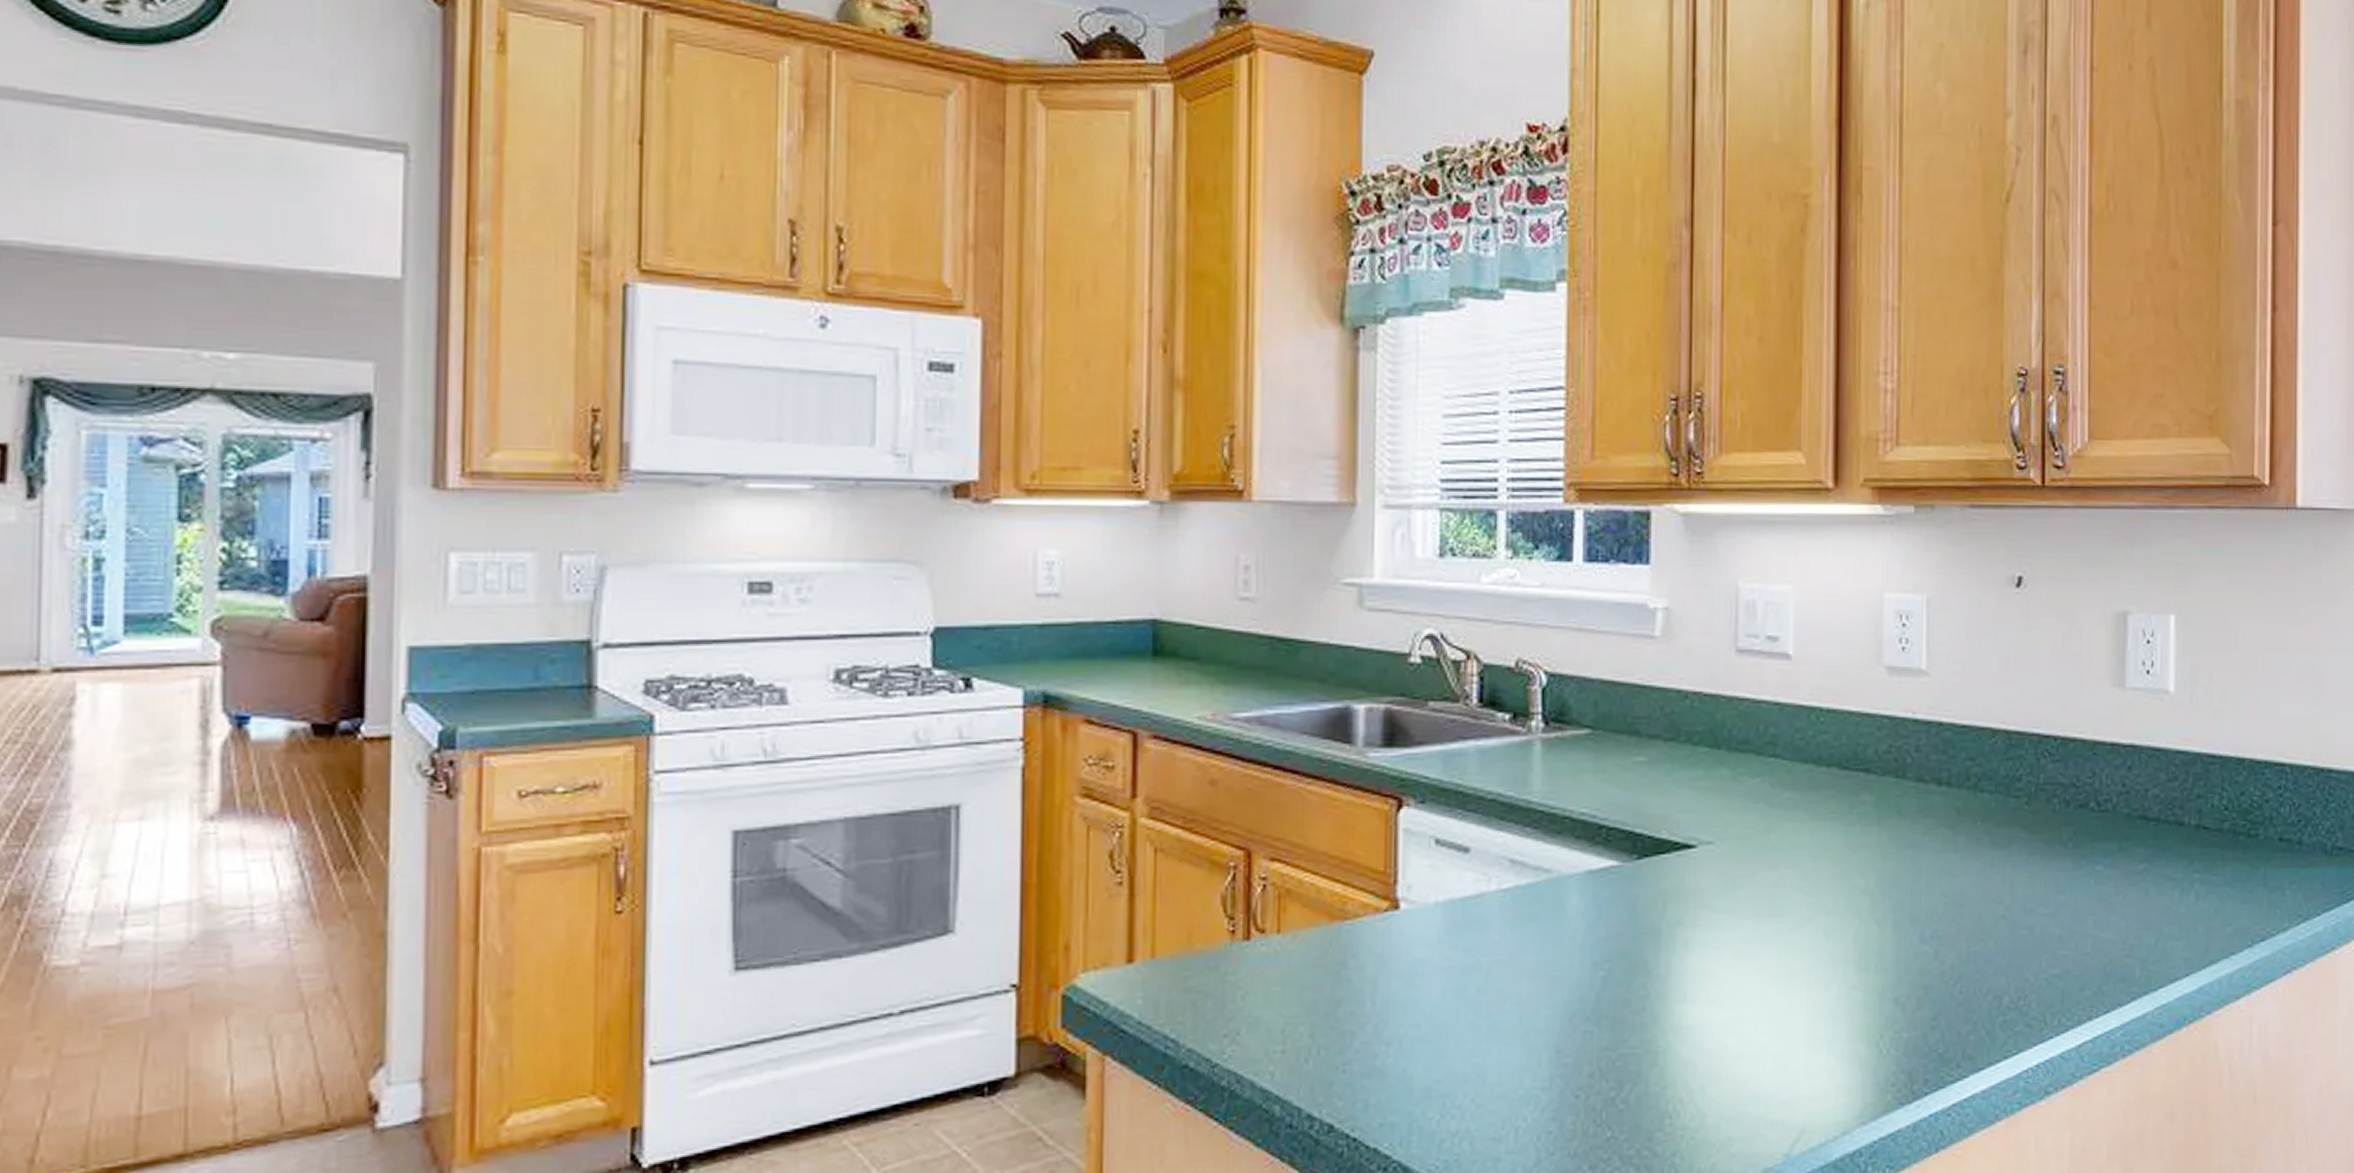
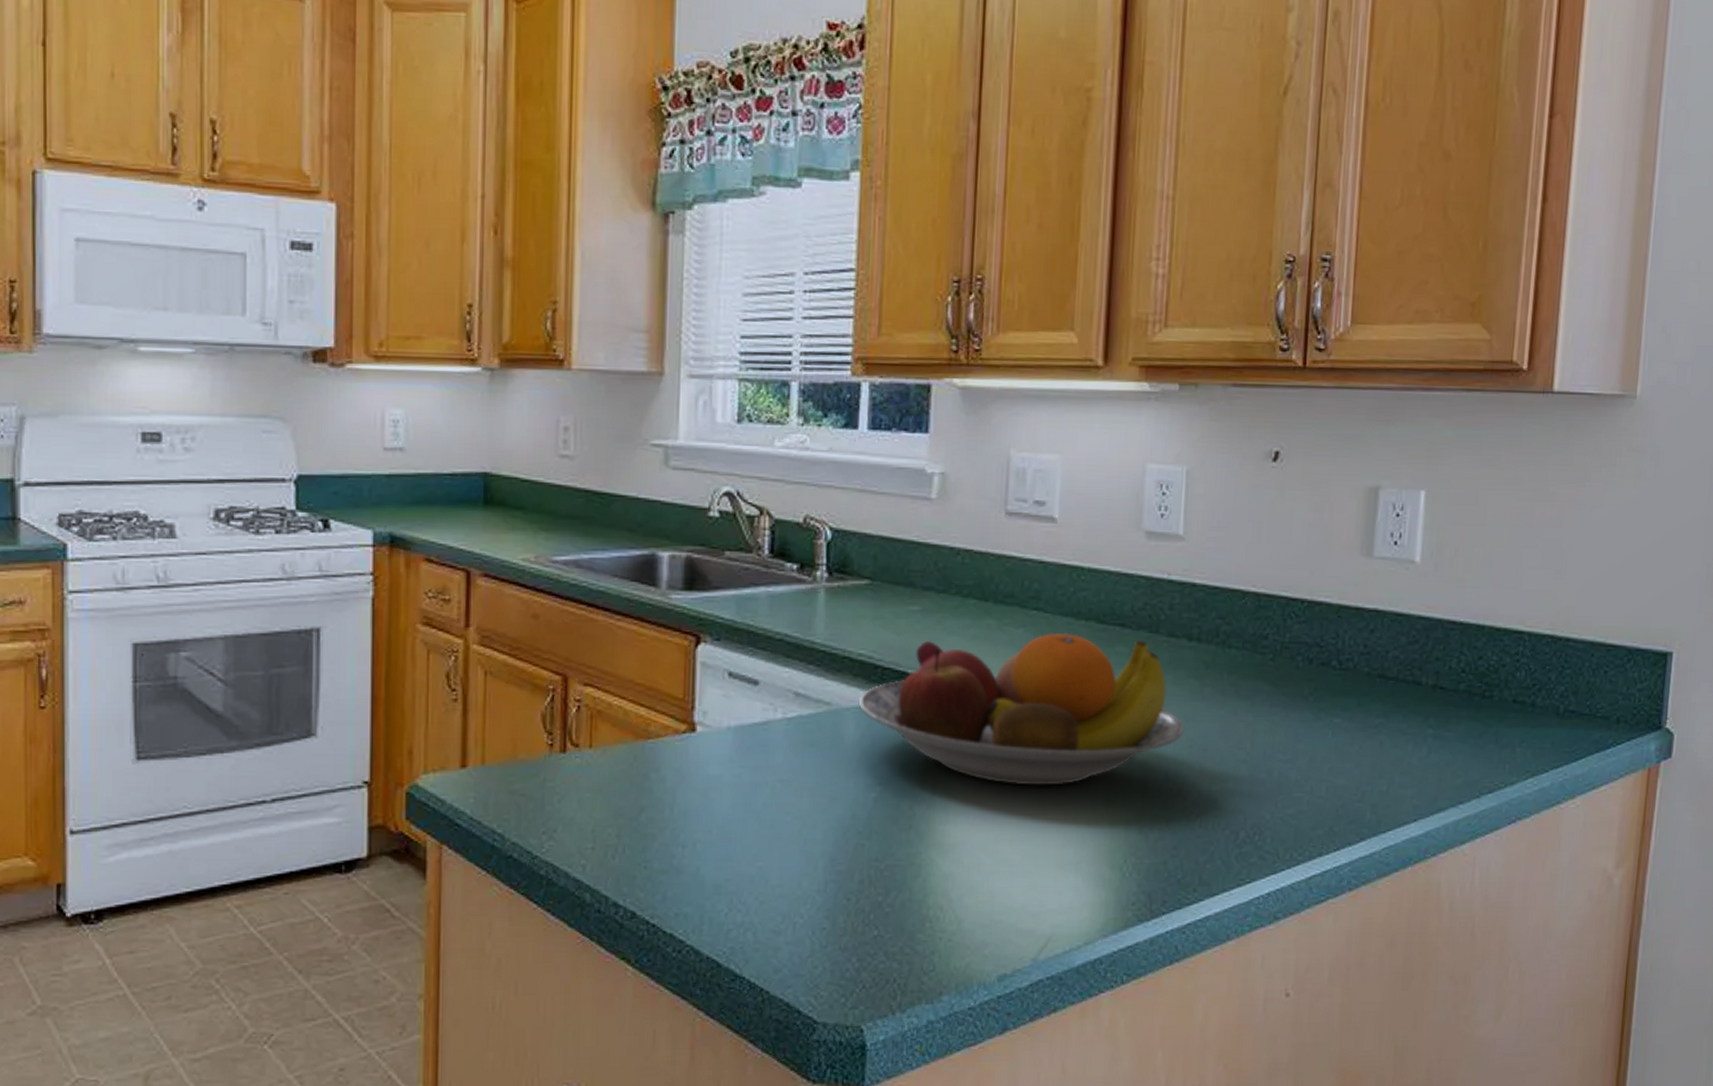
fruit bowl: none [1582,782,1938,955] -> present [858,633,1184,786]

